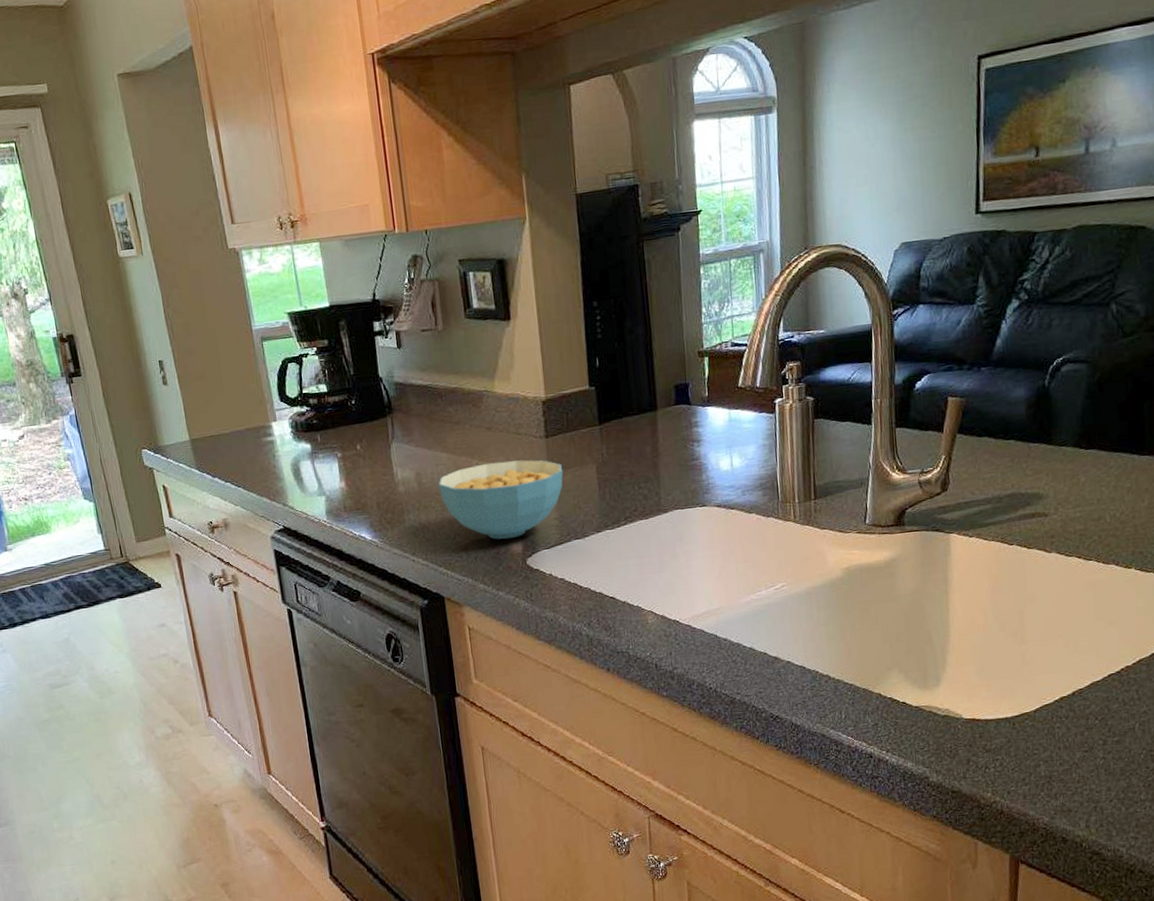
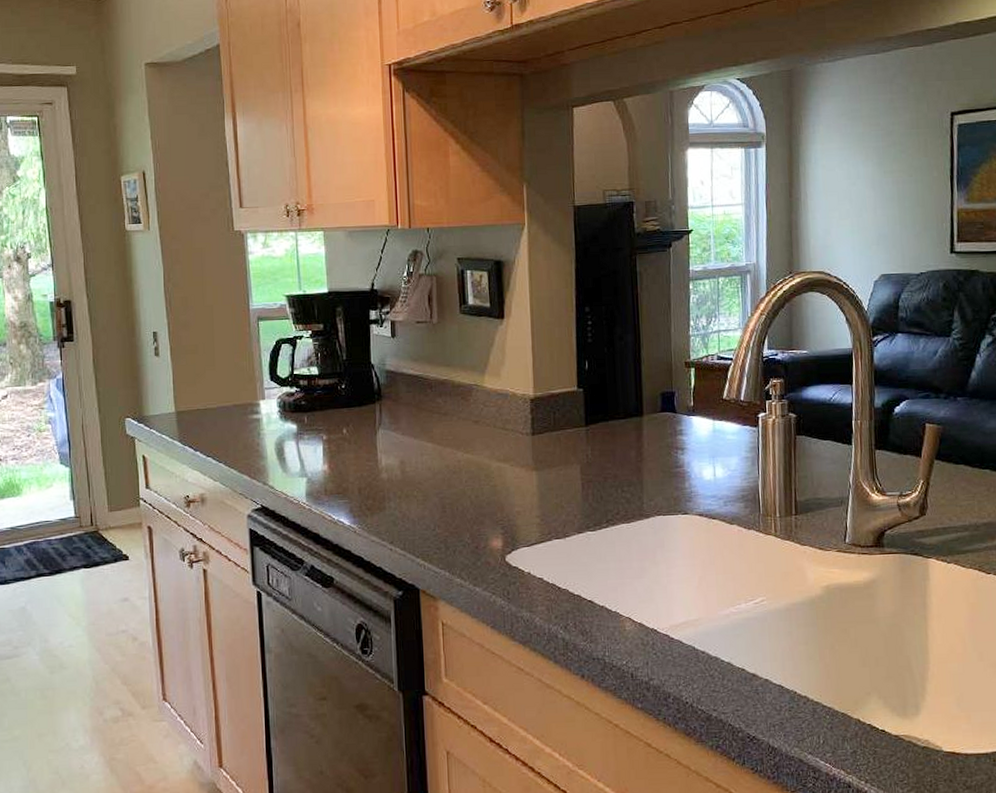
cereal bowl: present [438,460,563,540] -> none [422,455,548,534]

